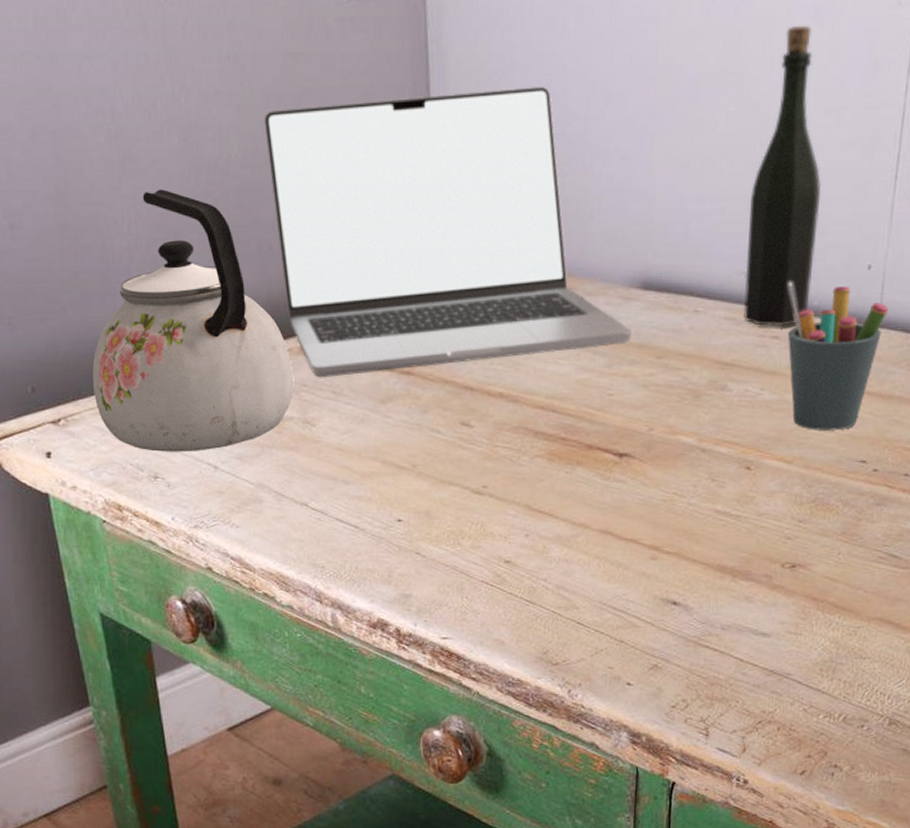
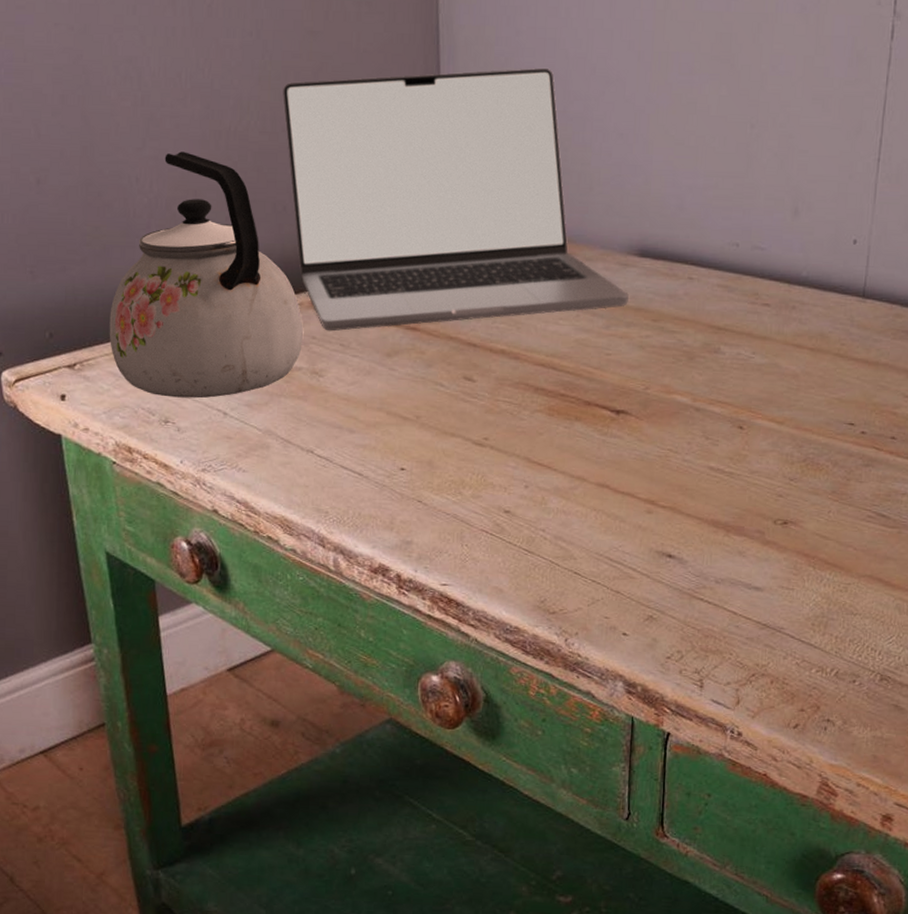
bottle: present [744,25,822,326] -> none [736,20,809,295]
pen holder: present [787,282,889,431] -> none [777,253,874,394]

